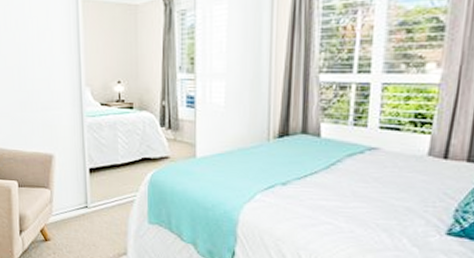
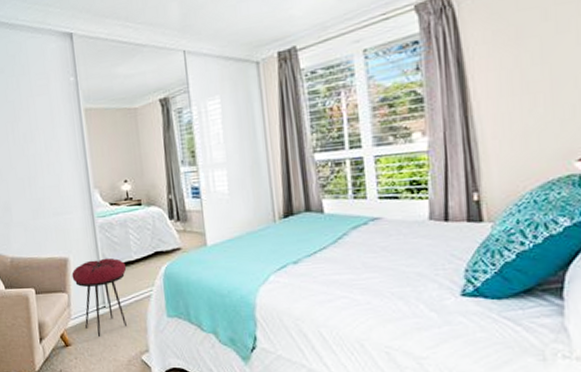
stool: none [56,158,112,236] -> present [72,257,127,338]

